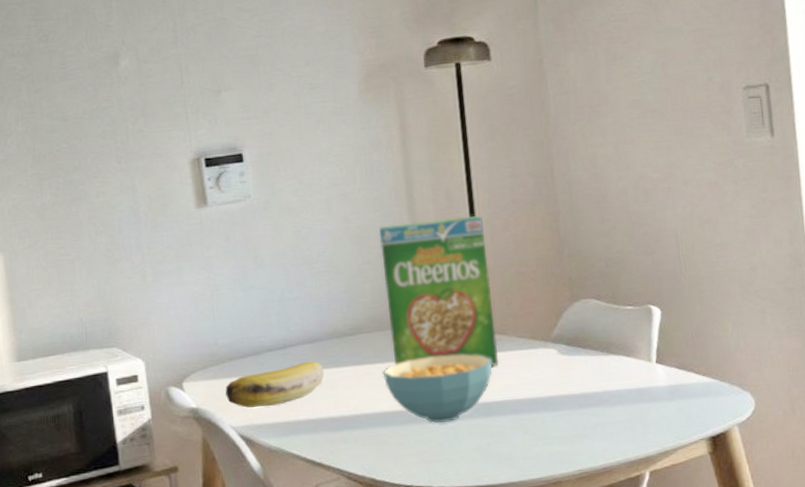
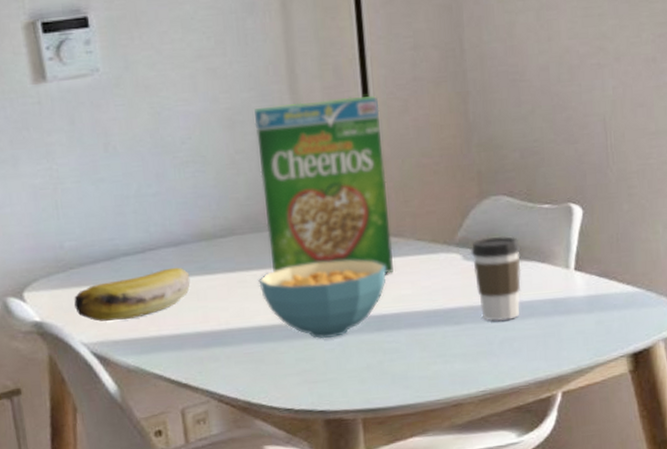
coffee cup: none [565,334,610,408] -> present [471,236,521,321]

